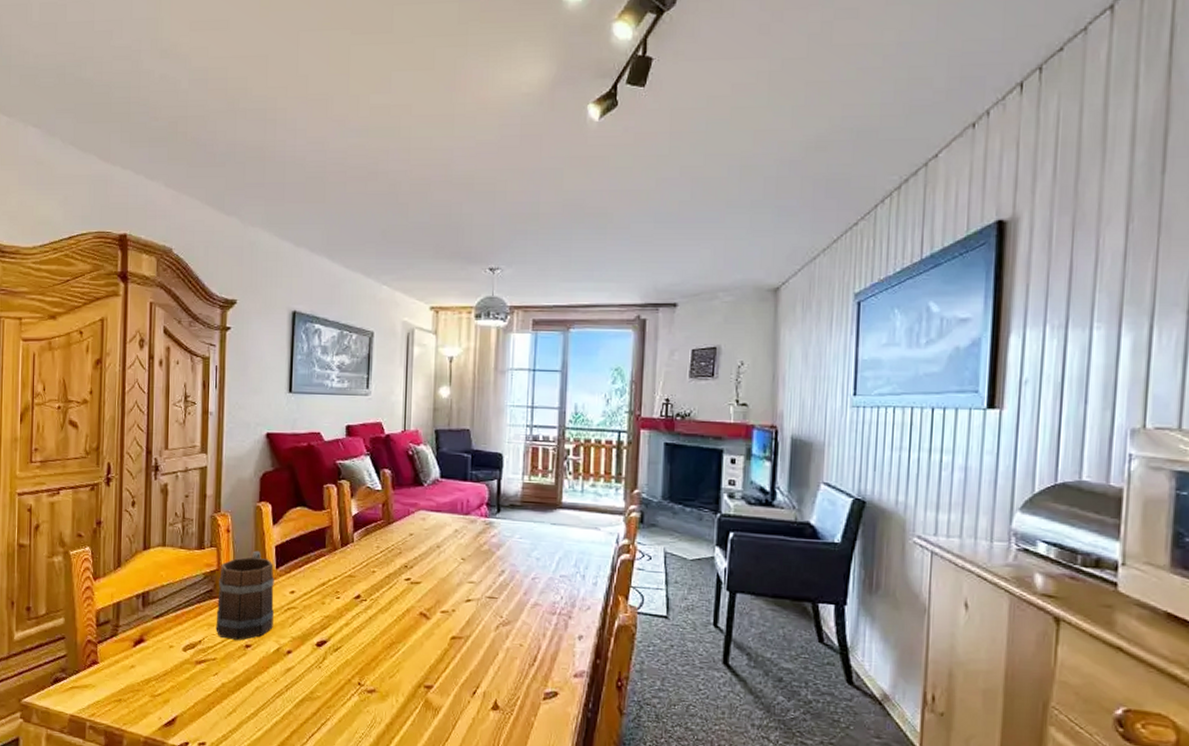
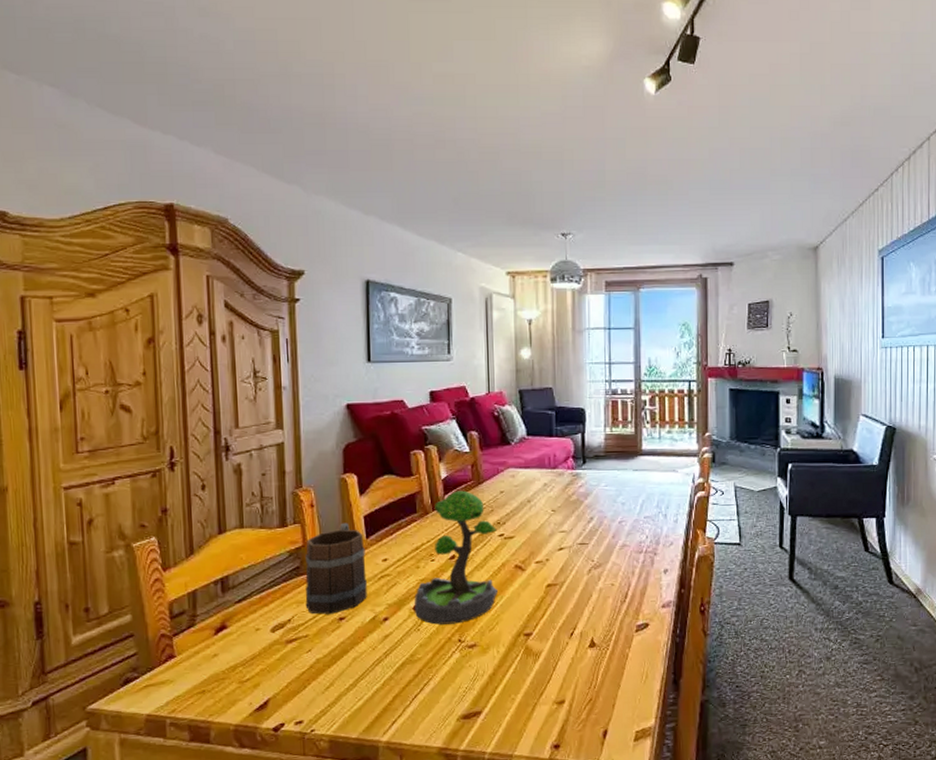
plant: none [318,529,404,666] -> present [414,490,497,625]

